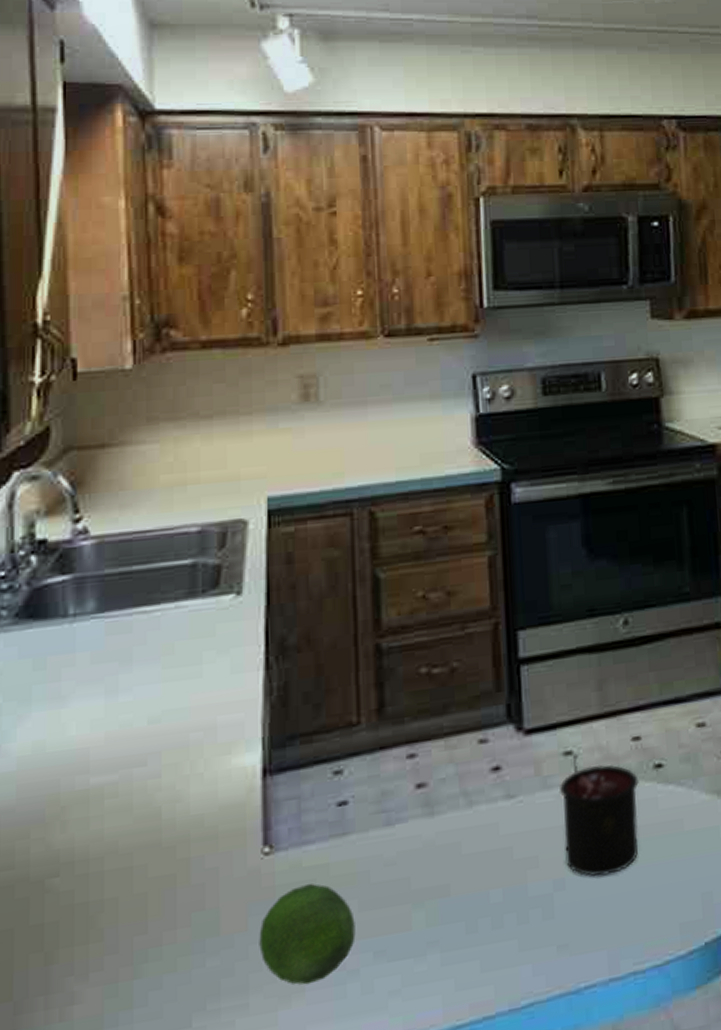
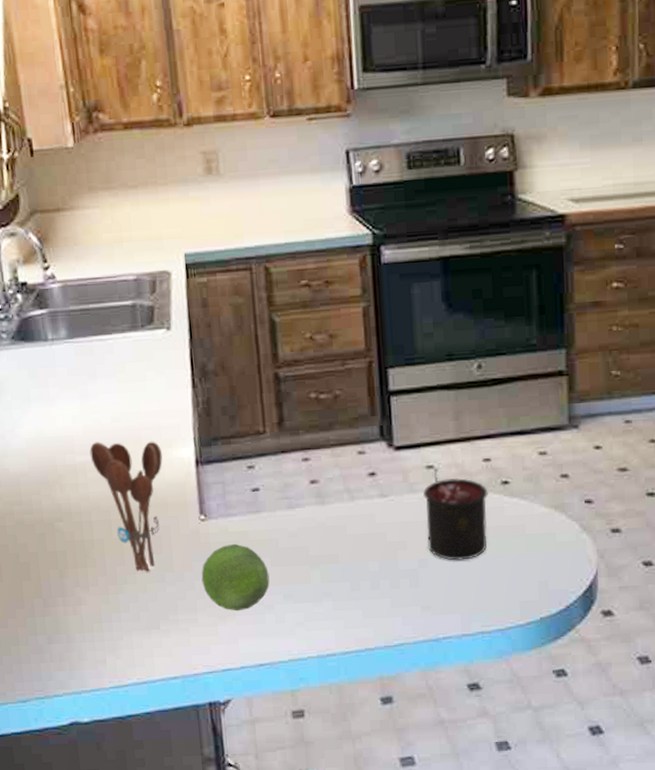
utensil holder: none [111,746,216,942] -> present [89,441,163,573]

